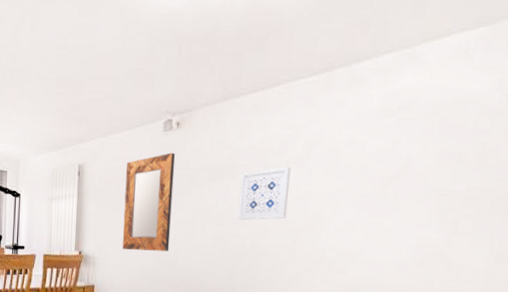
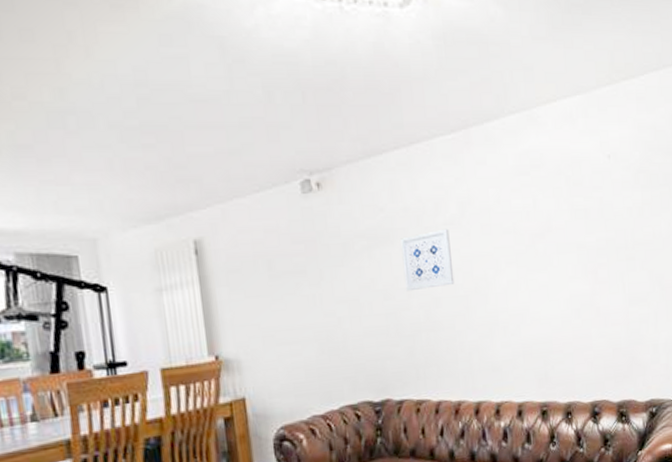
home mirror: present [122,152,176,252] -> none [262,218,336,345]

